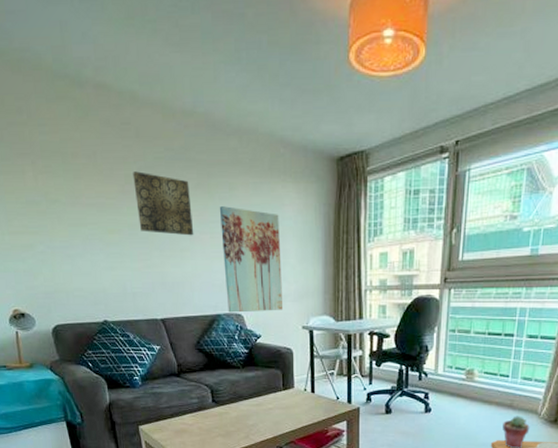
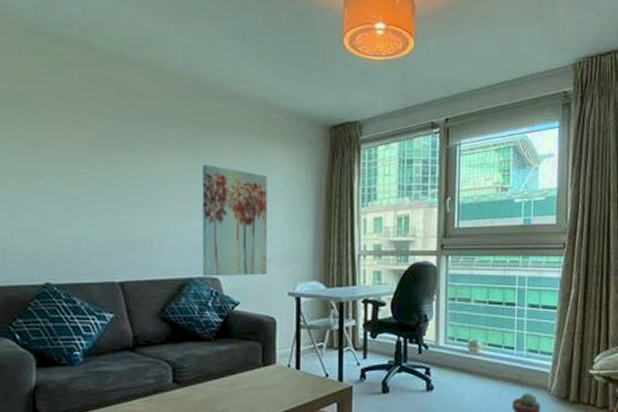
wall art: present [133,171,194,236] -> none [107,126,171,193]

